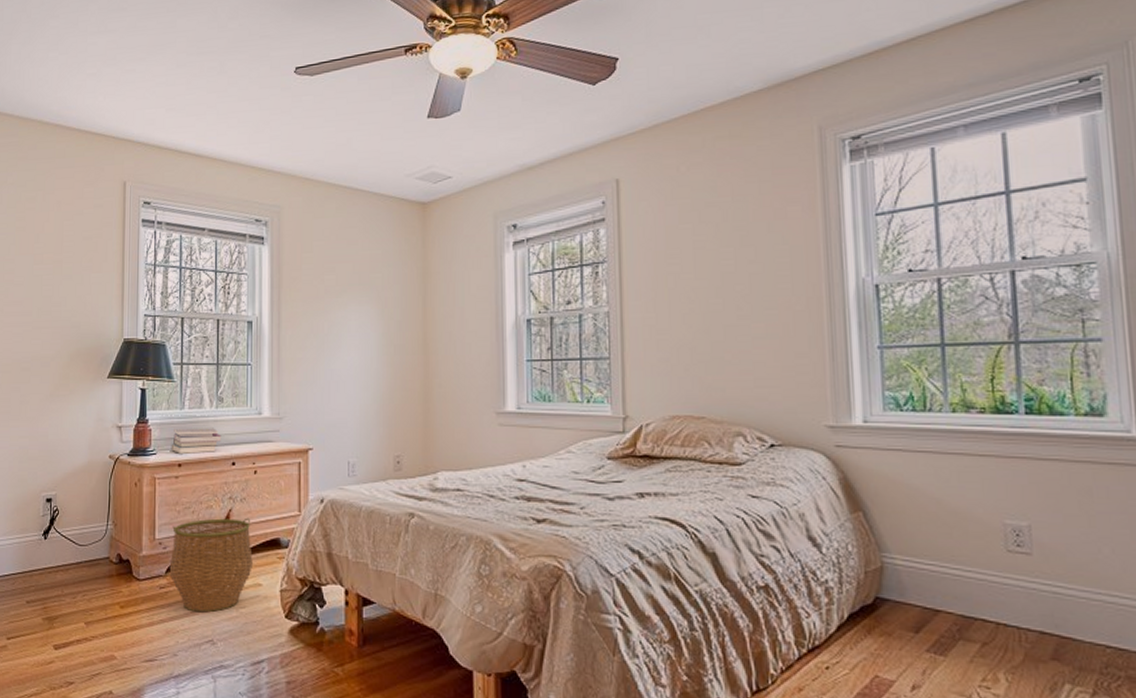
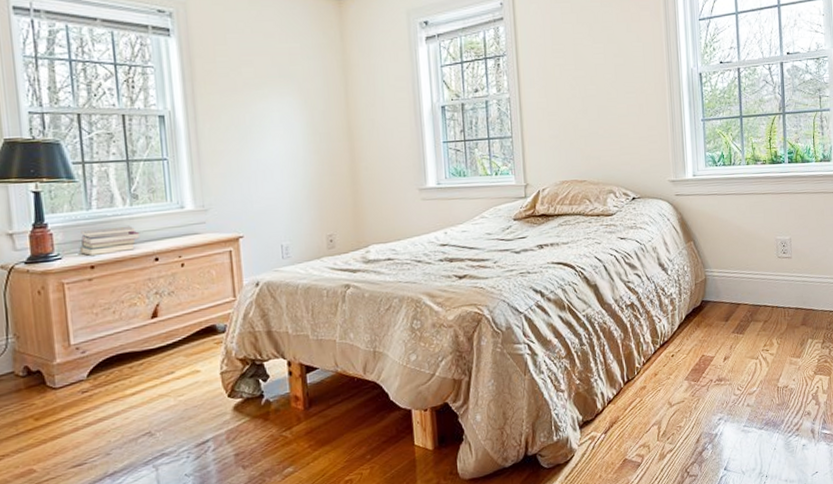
basket: present [169,517,254,613] -> none [90,309,189,409]

